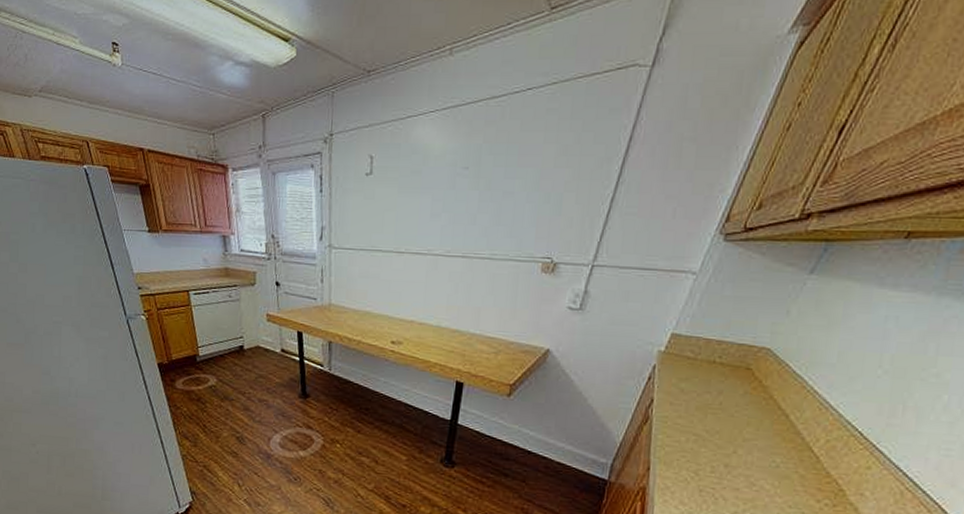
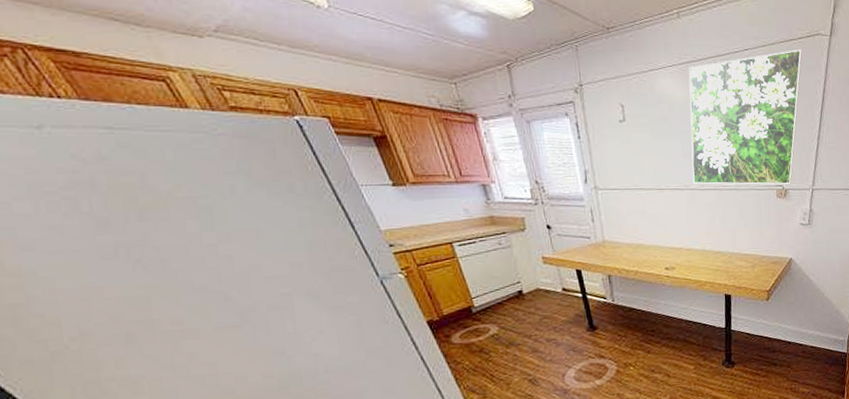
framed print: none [438,85,606,257] -> present [688,49,802,185]

